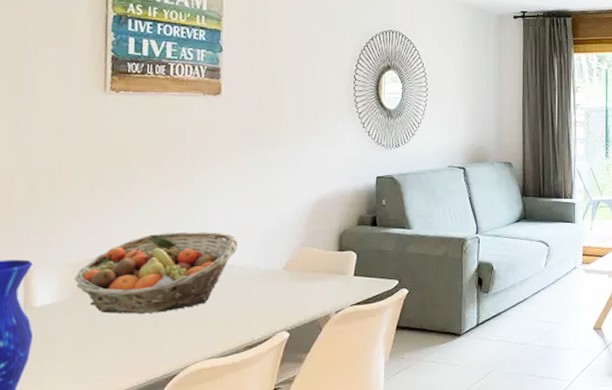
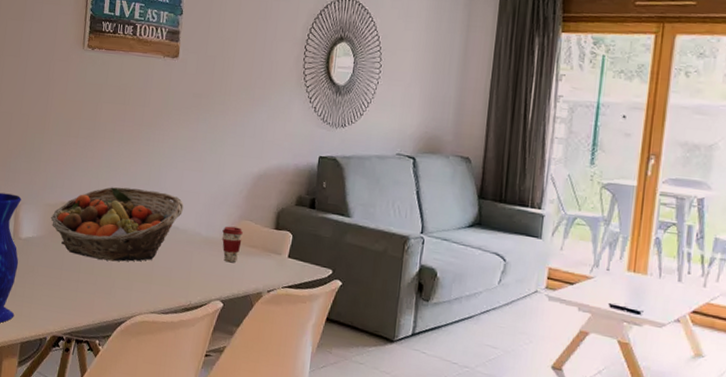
coffee cup: none [283,255,305,291] -> present [222,226,243,263]

